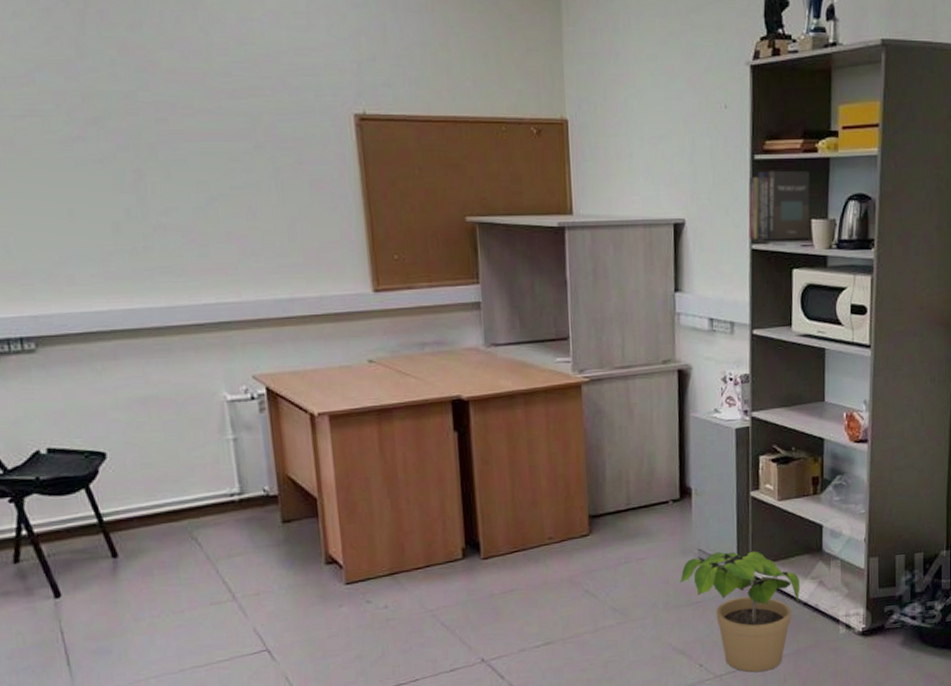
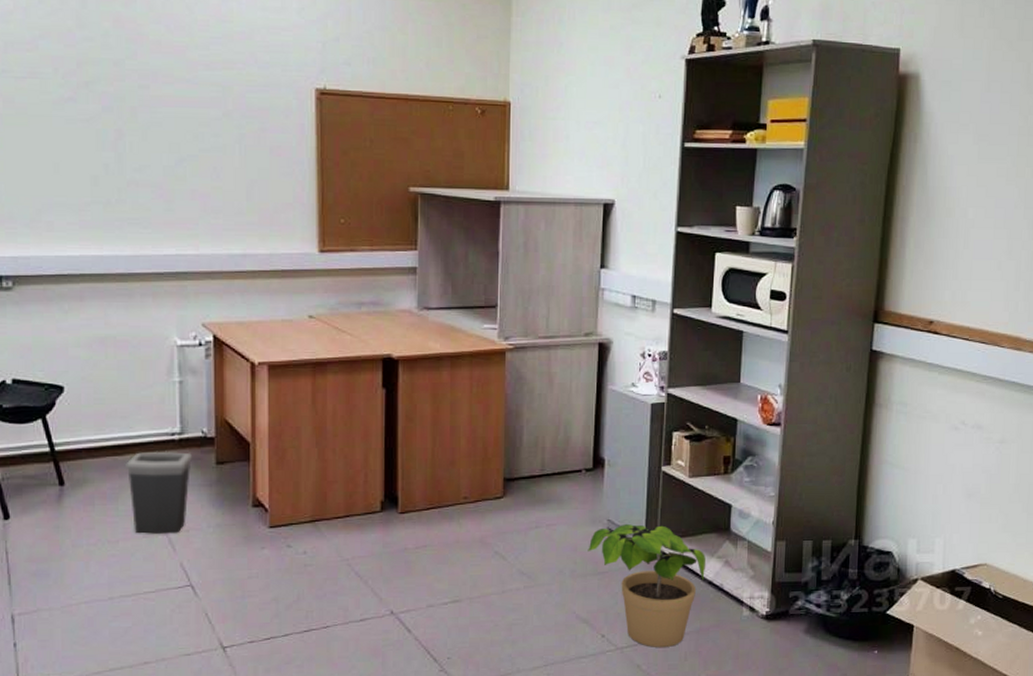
trash bin: none [183,512,257,602] -> present [126,451,193,534]
books: present [749,170,810,241] -> none [675,158,737,225]

